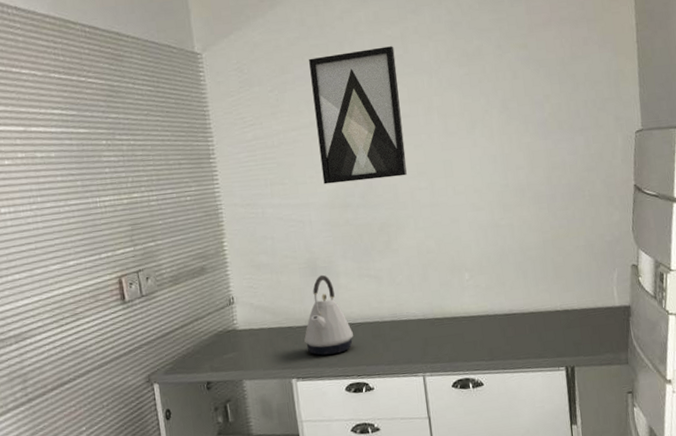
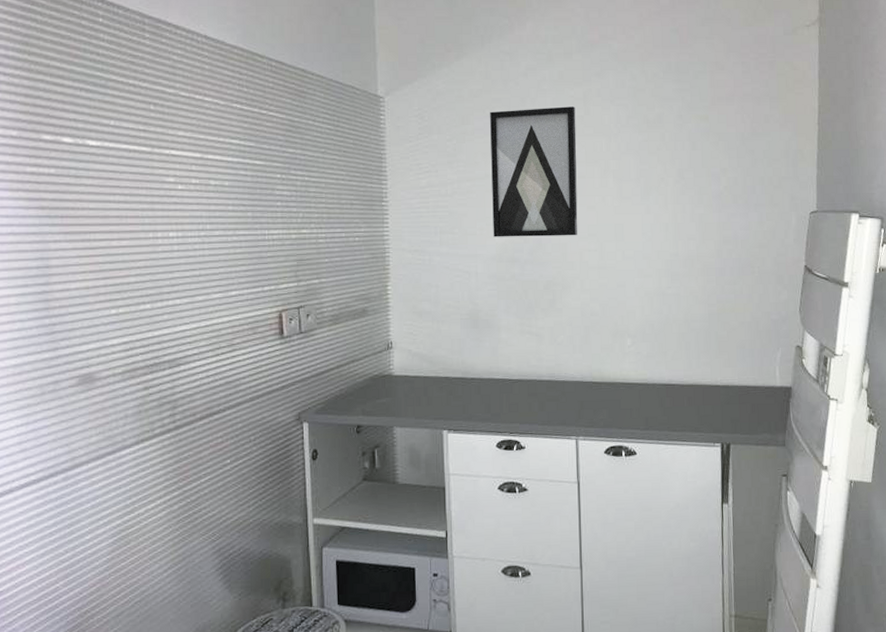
kettle: present [304,274,353,356] -> none [459,327,509,409]

